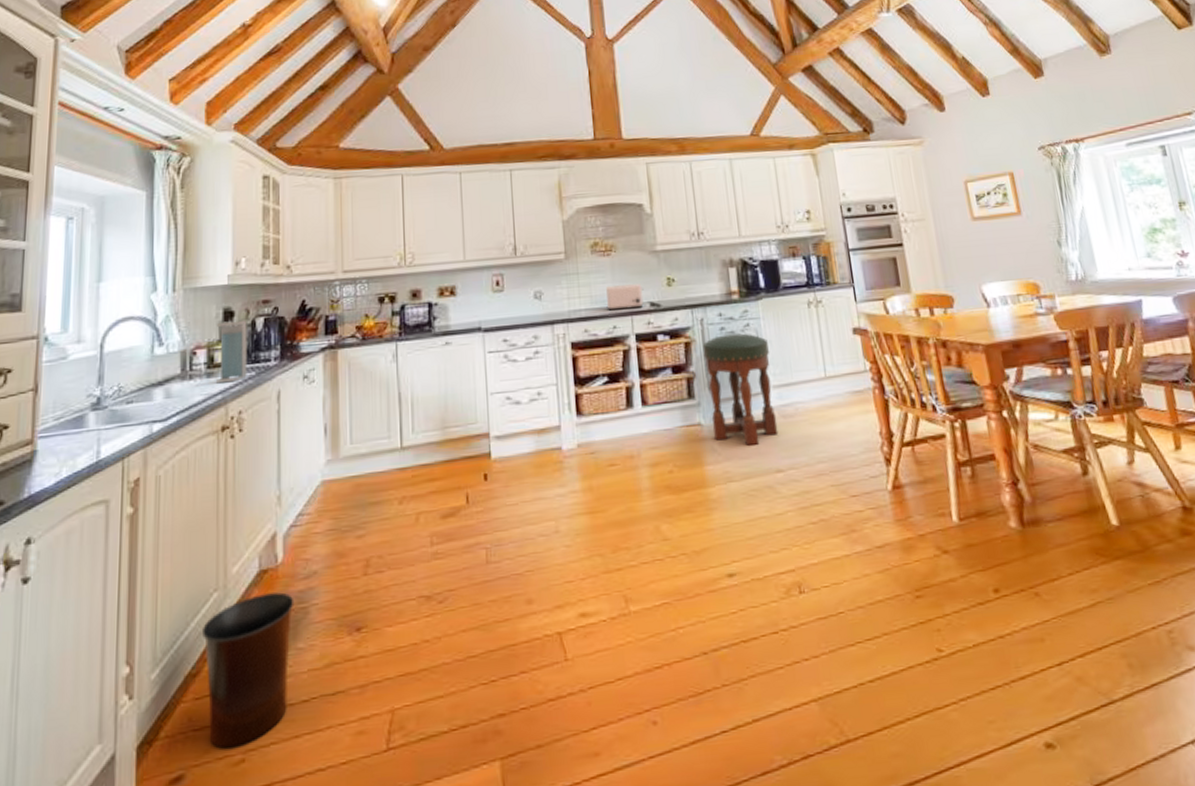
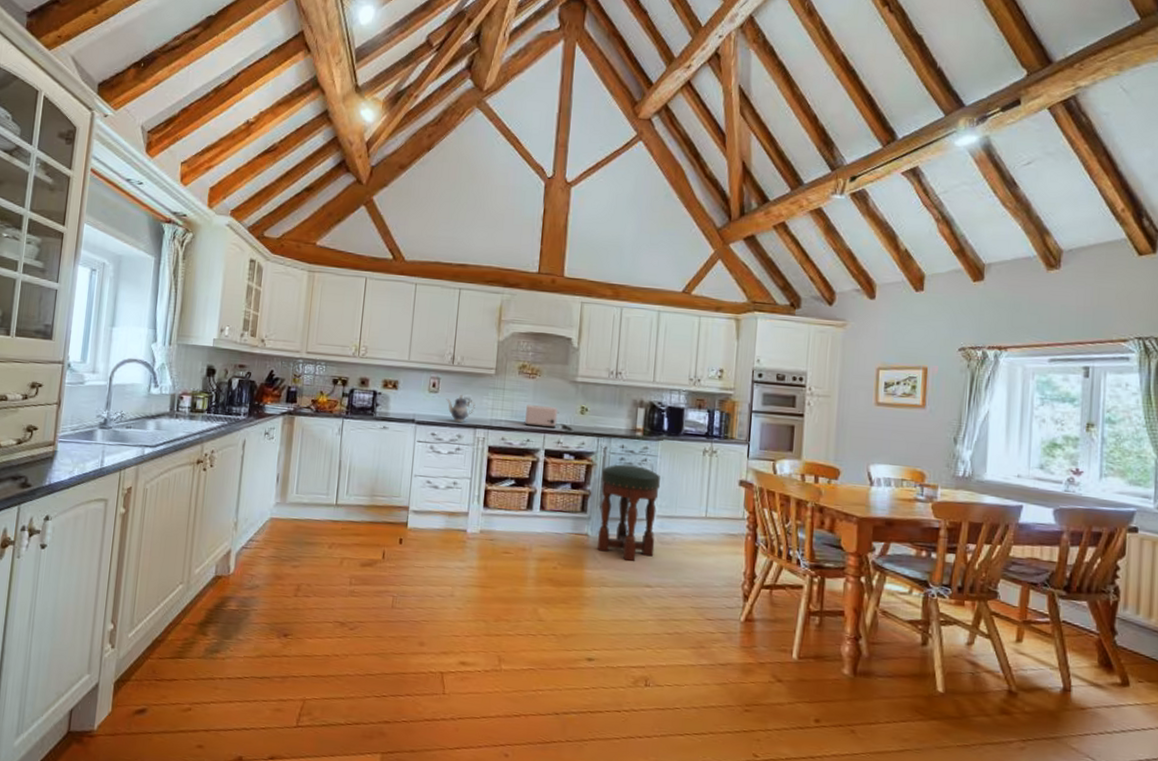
waste bin: present [201,592,294,749] -> none [166,593,240,699]
soap dispenser: present [216,320,247,384] -> none [196,376,225,427]
teapot: none [513,288,549,321] -> present [446,394,476,422]

